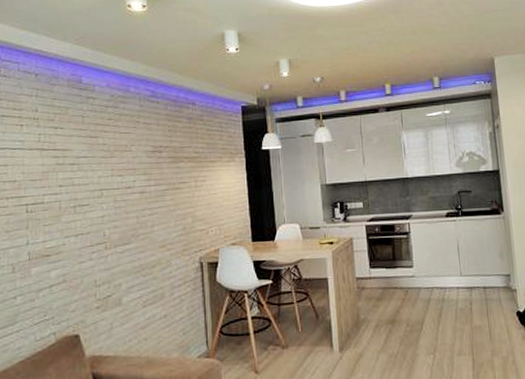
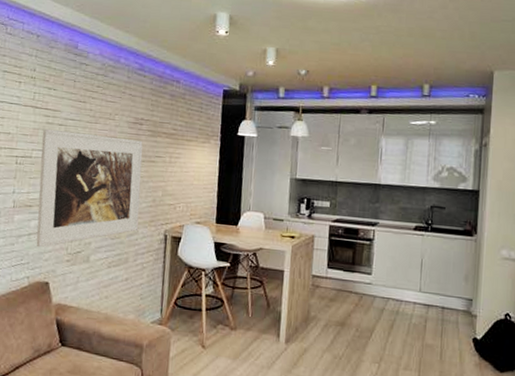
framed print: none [53,168,171,298] -> present [36,128,143,247]

